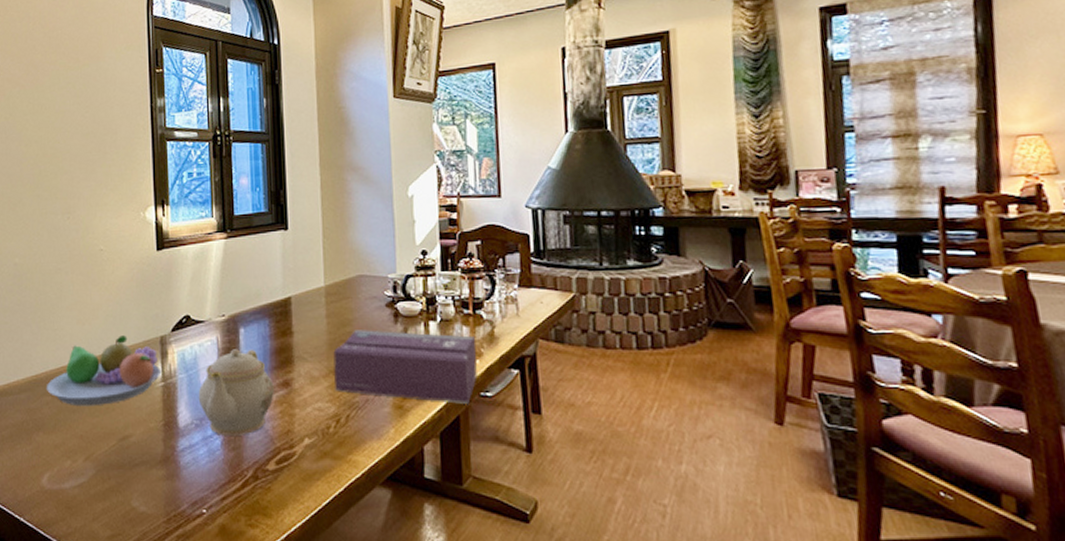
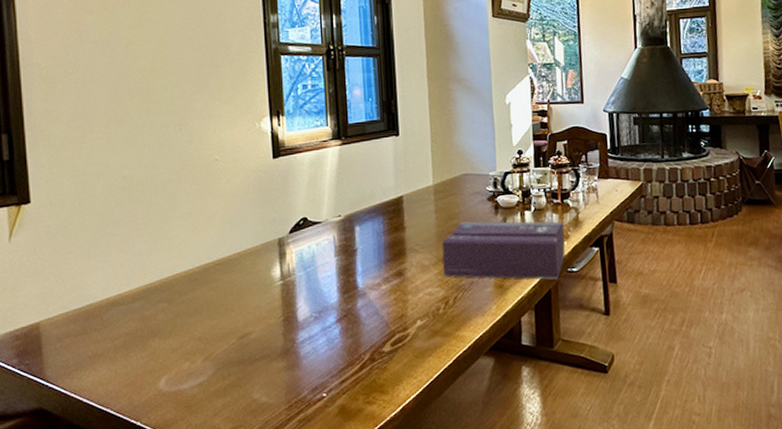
fruit bowl: present [47,335,162,407] -> none [162,240,280,310]
teapot: present [198,349,274,435] -> none [316,244,389,325]

